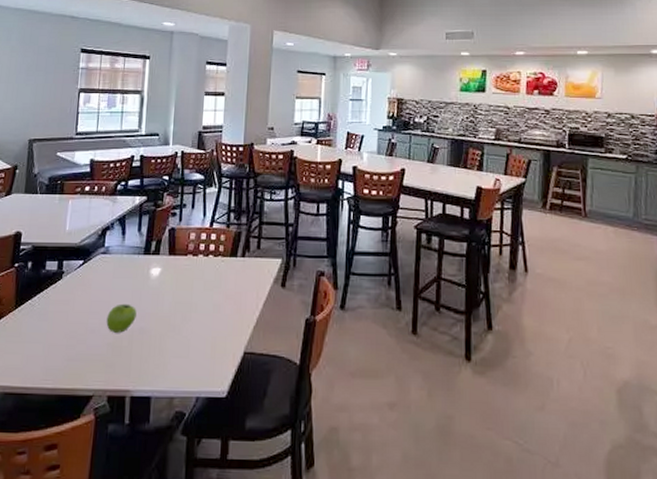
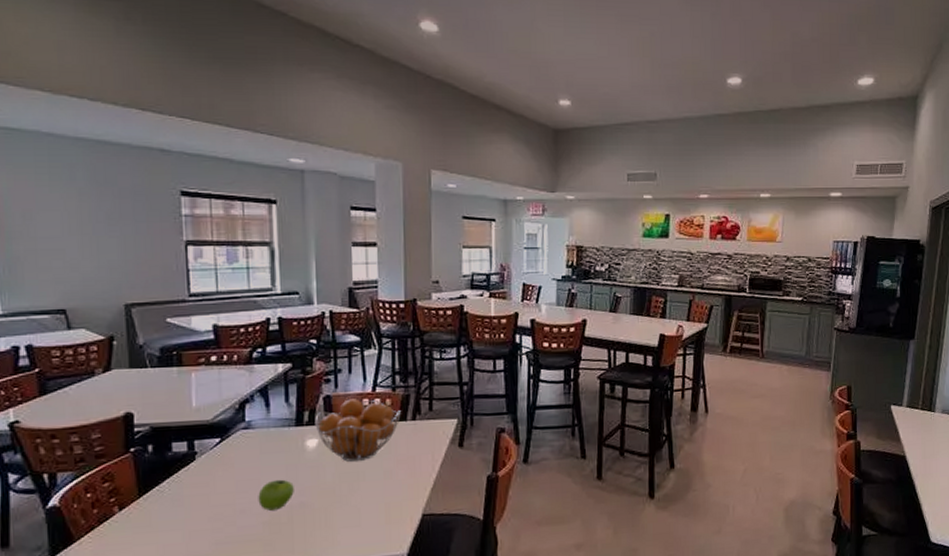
fruit basket: none [160,232,232,294] -> present [315,398,401,462]

